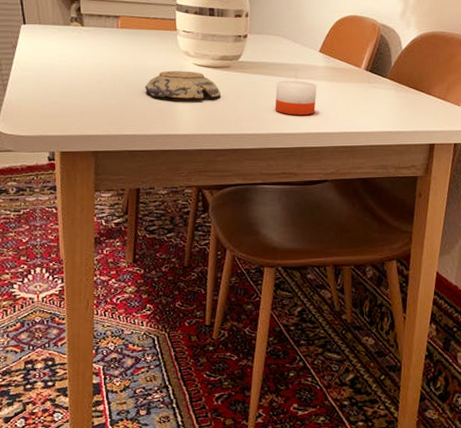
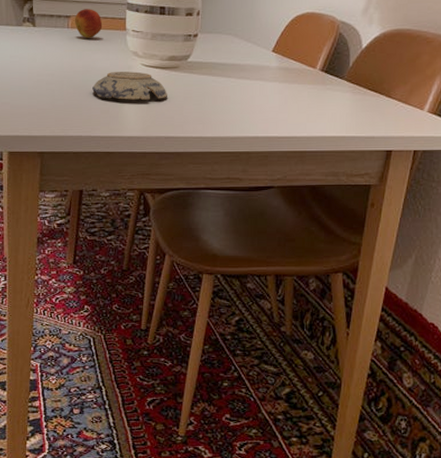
fruit: none [123,9,153,38] -> present [74,9,103,38]
candle: present [275,75,317,115] -> none [222,76,268,118]

